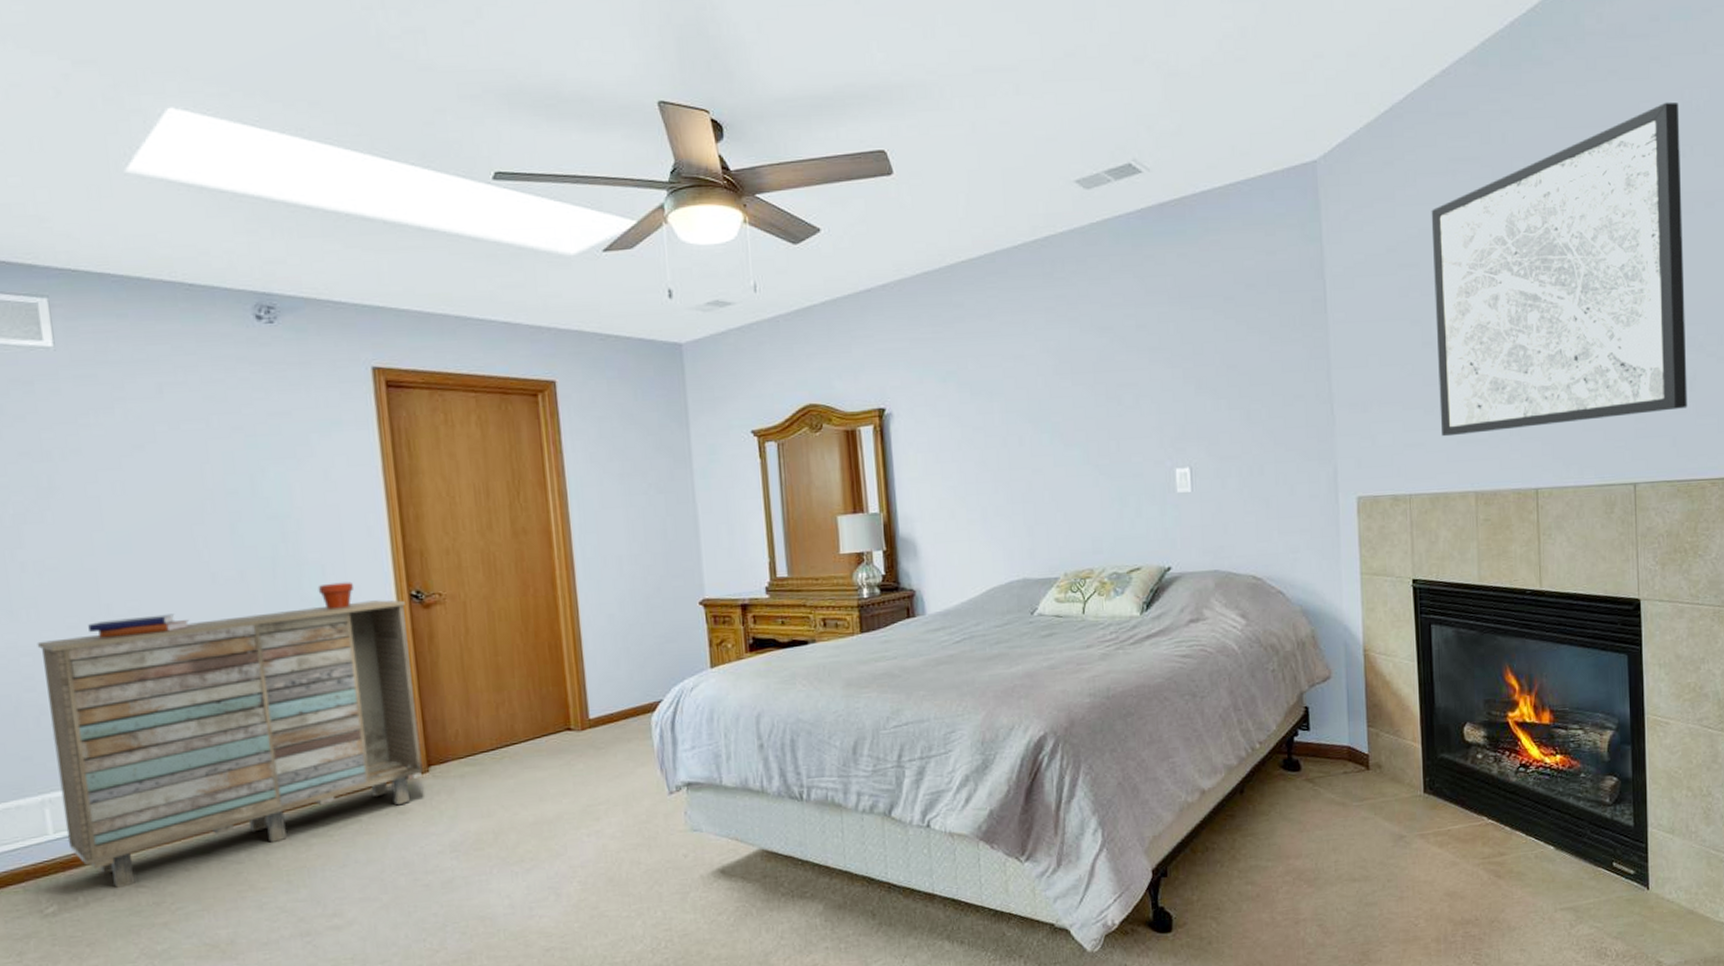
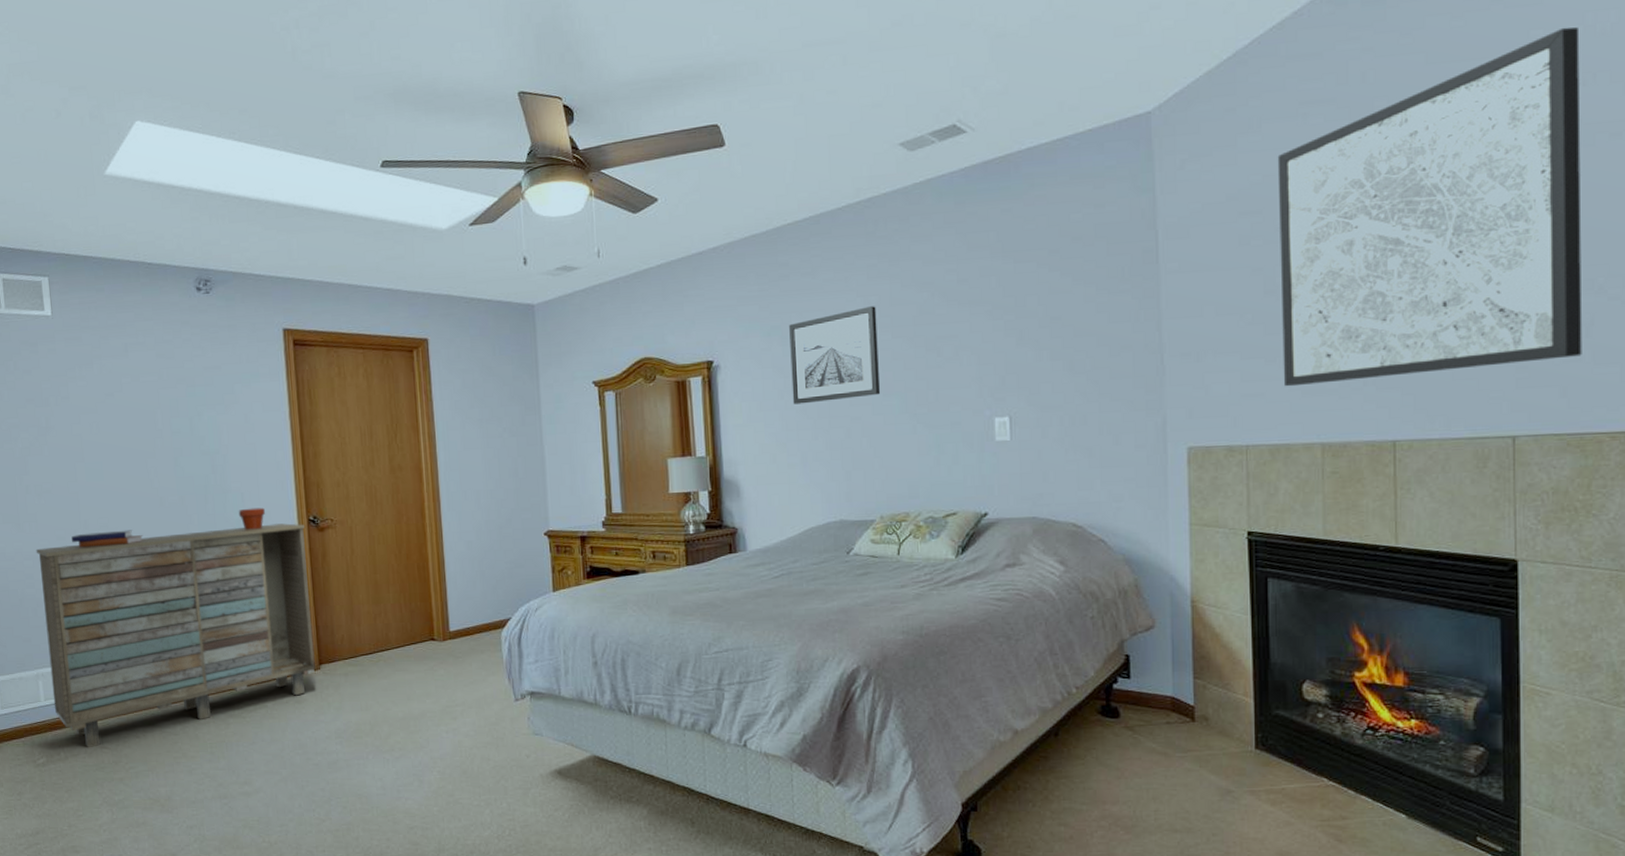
wall art: none [966,351,1062,456] -> present [789,306,881,404]

